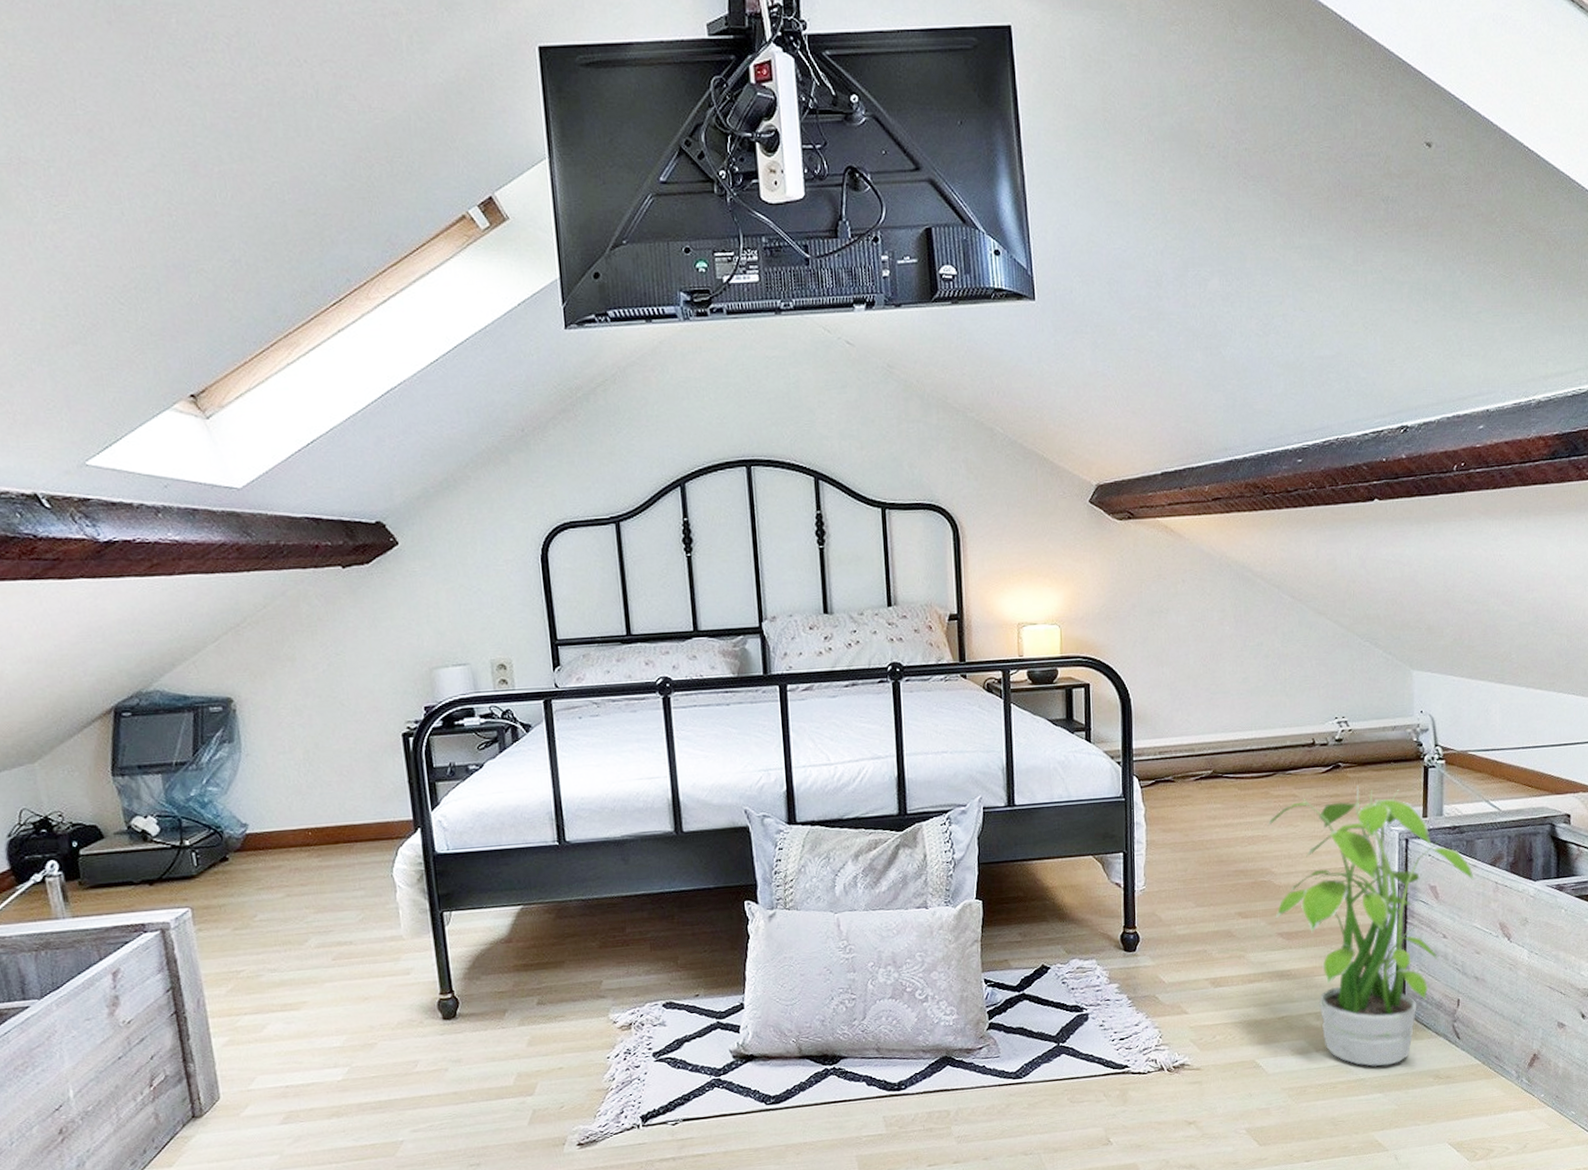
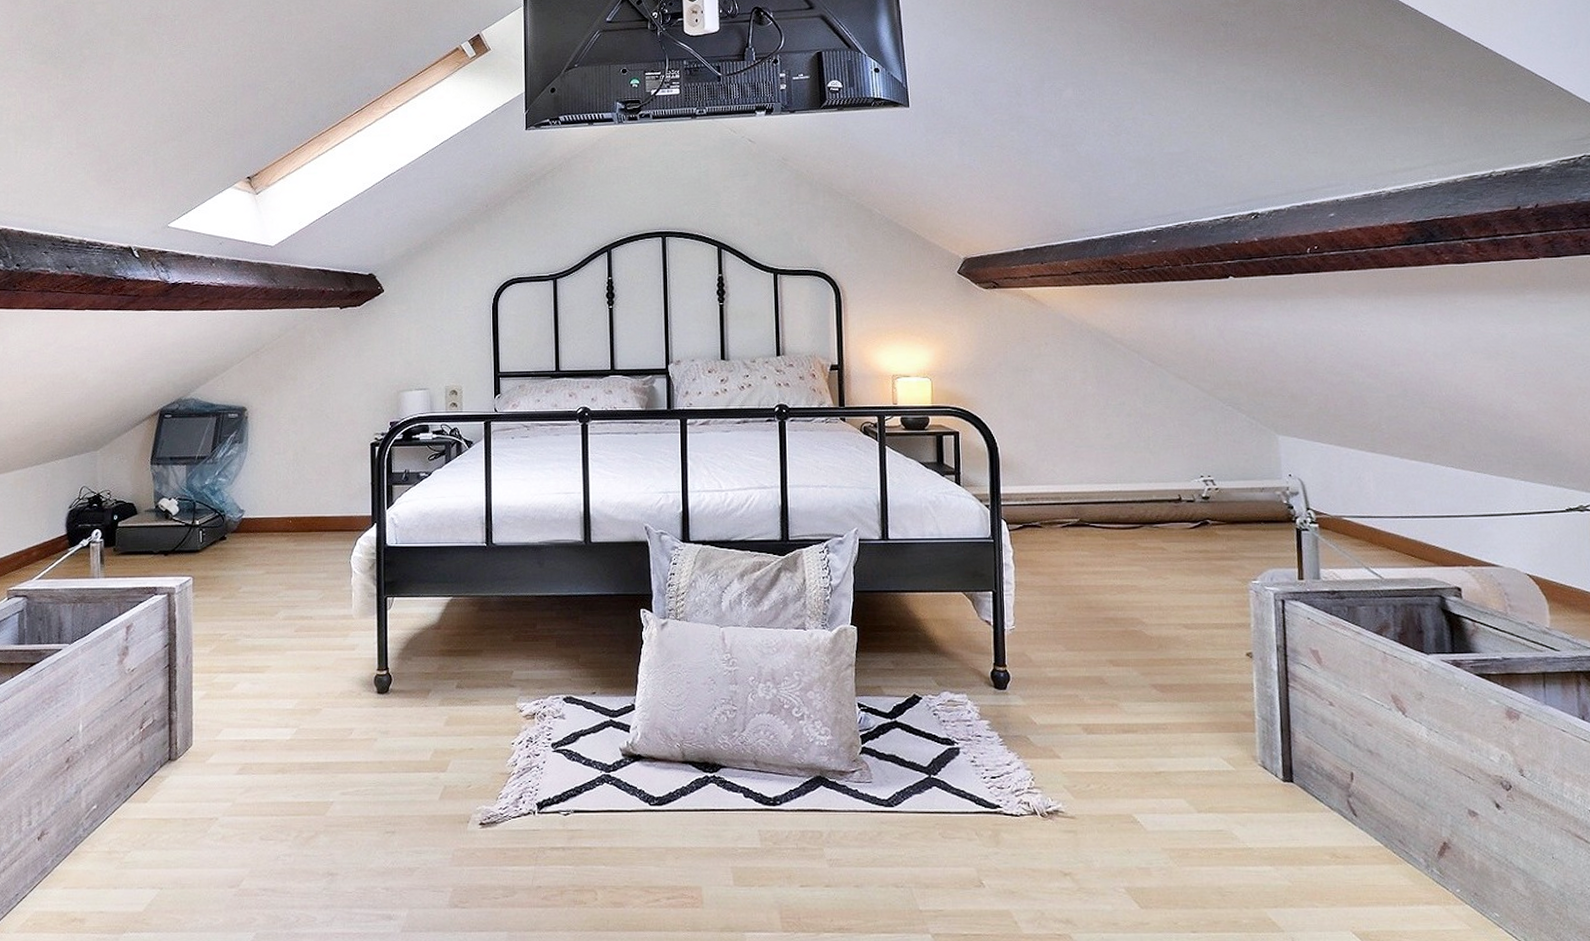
potted plant: present [1268,785,1474,1067] -> none [1137,543,1360,837]

